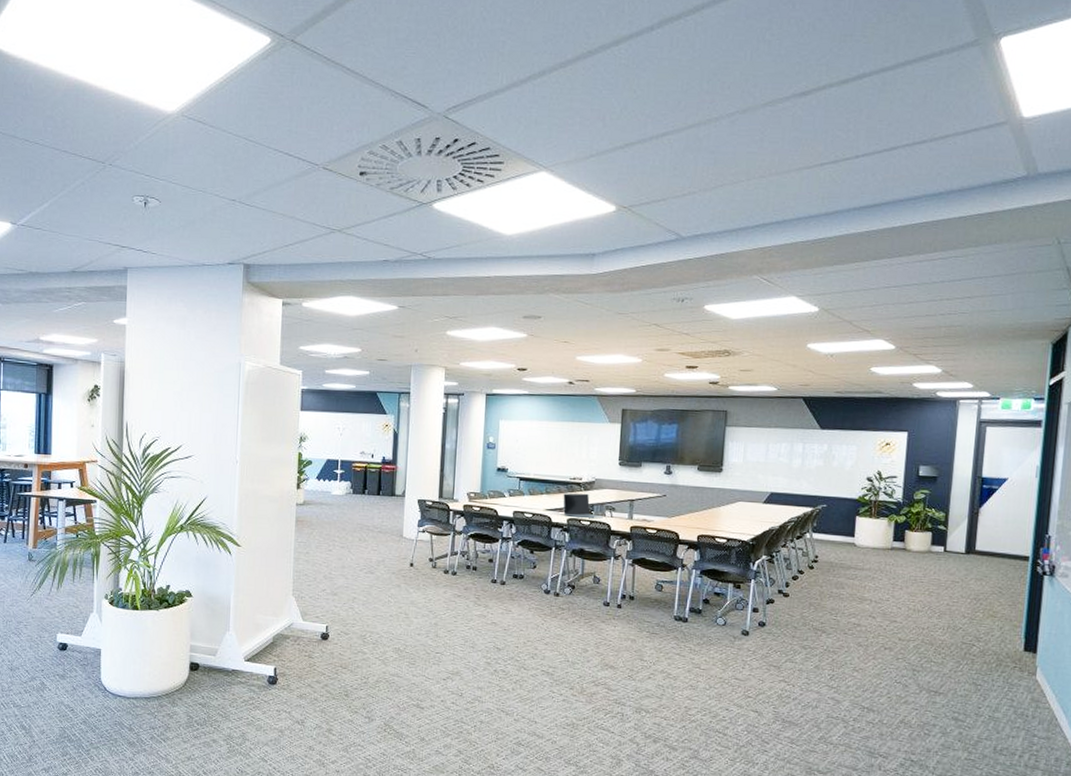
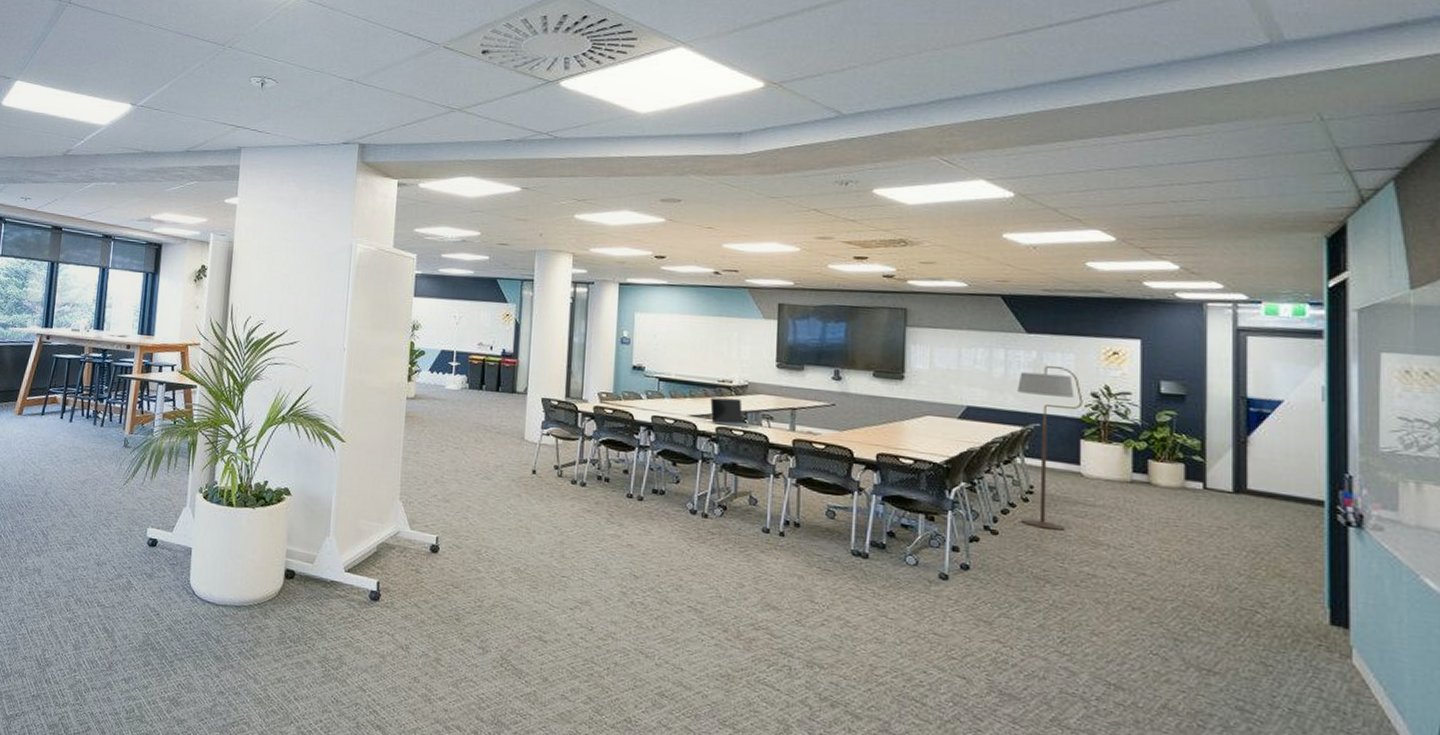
floor lamp: none [807,457,861,591] -> present [1017,366,1083,531]

